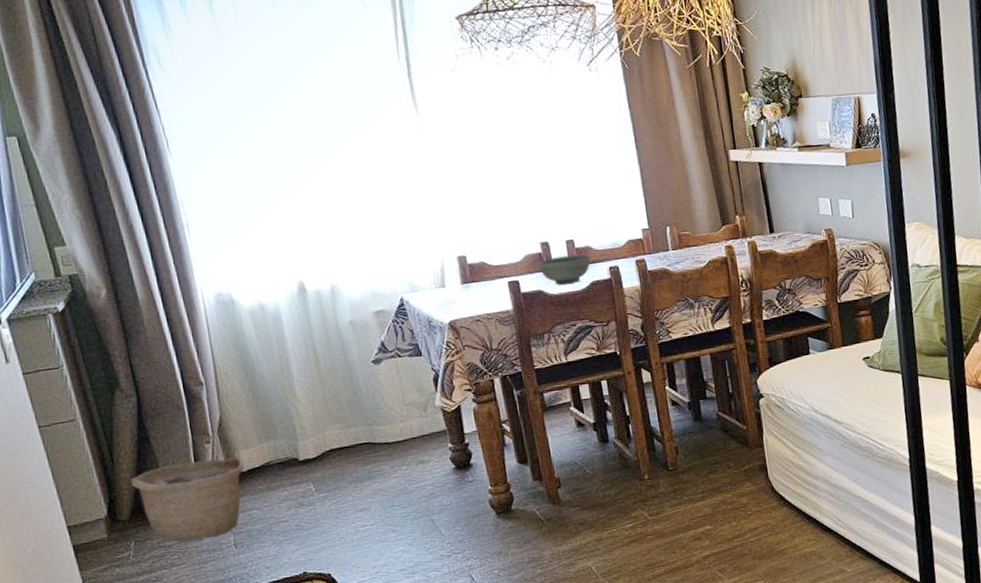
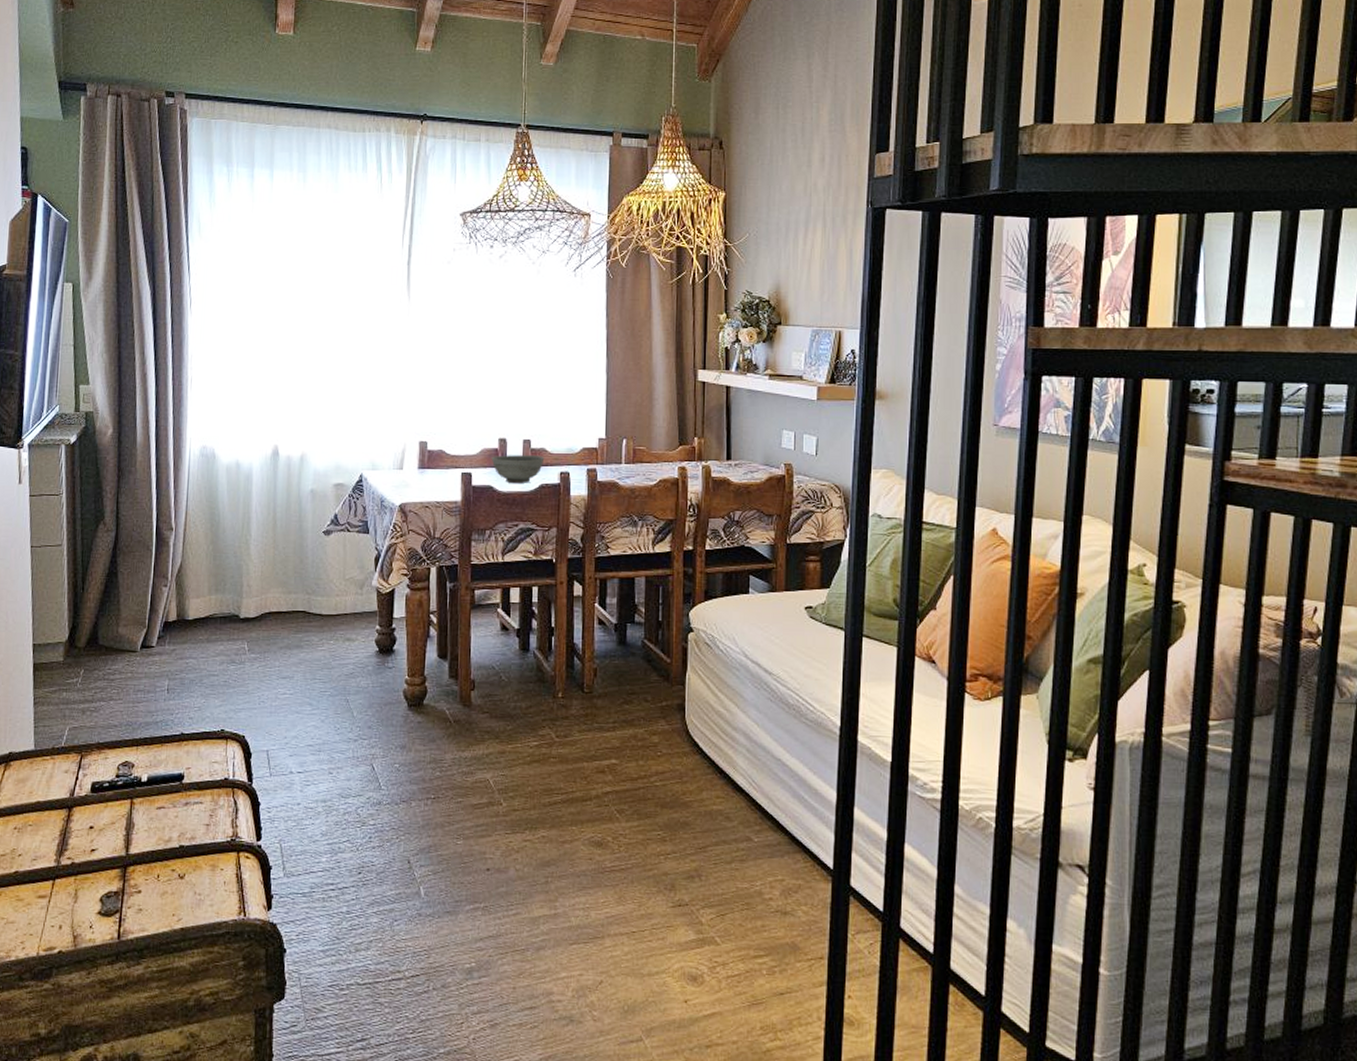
basket: present [130,456,245,543] -> none [93,602,192,678]

